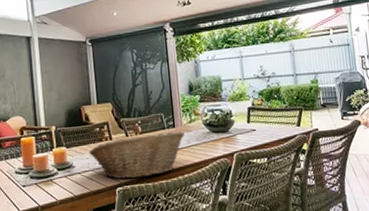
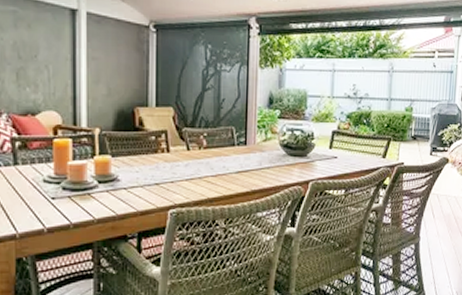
fruit basket: present [89,130,184,179] -> none [140,149,256,200]

